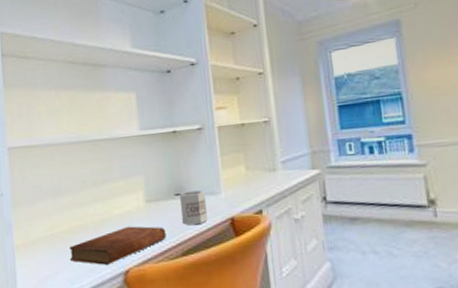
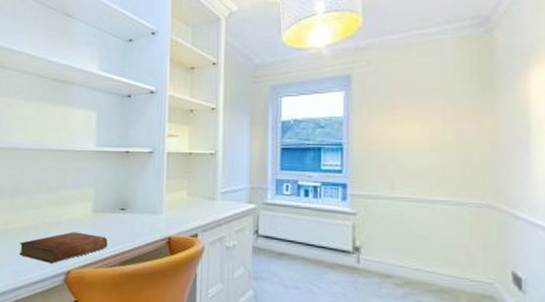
mug: present [179,190,208,226] -> none [123,208,148,239]

